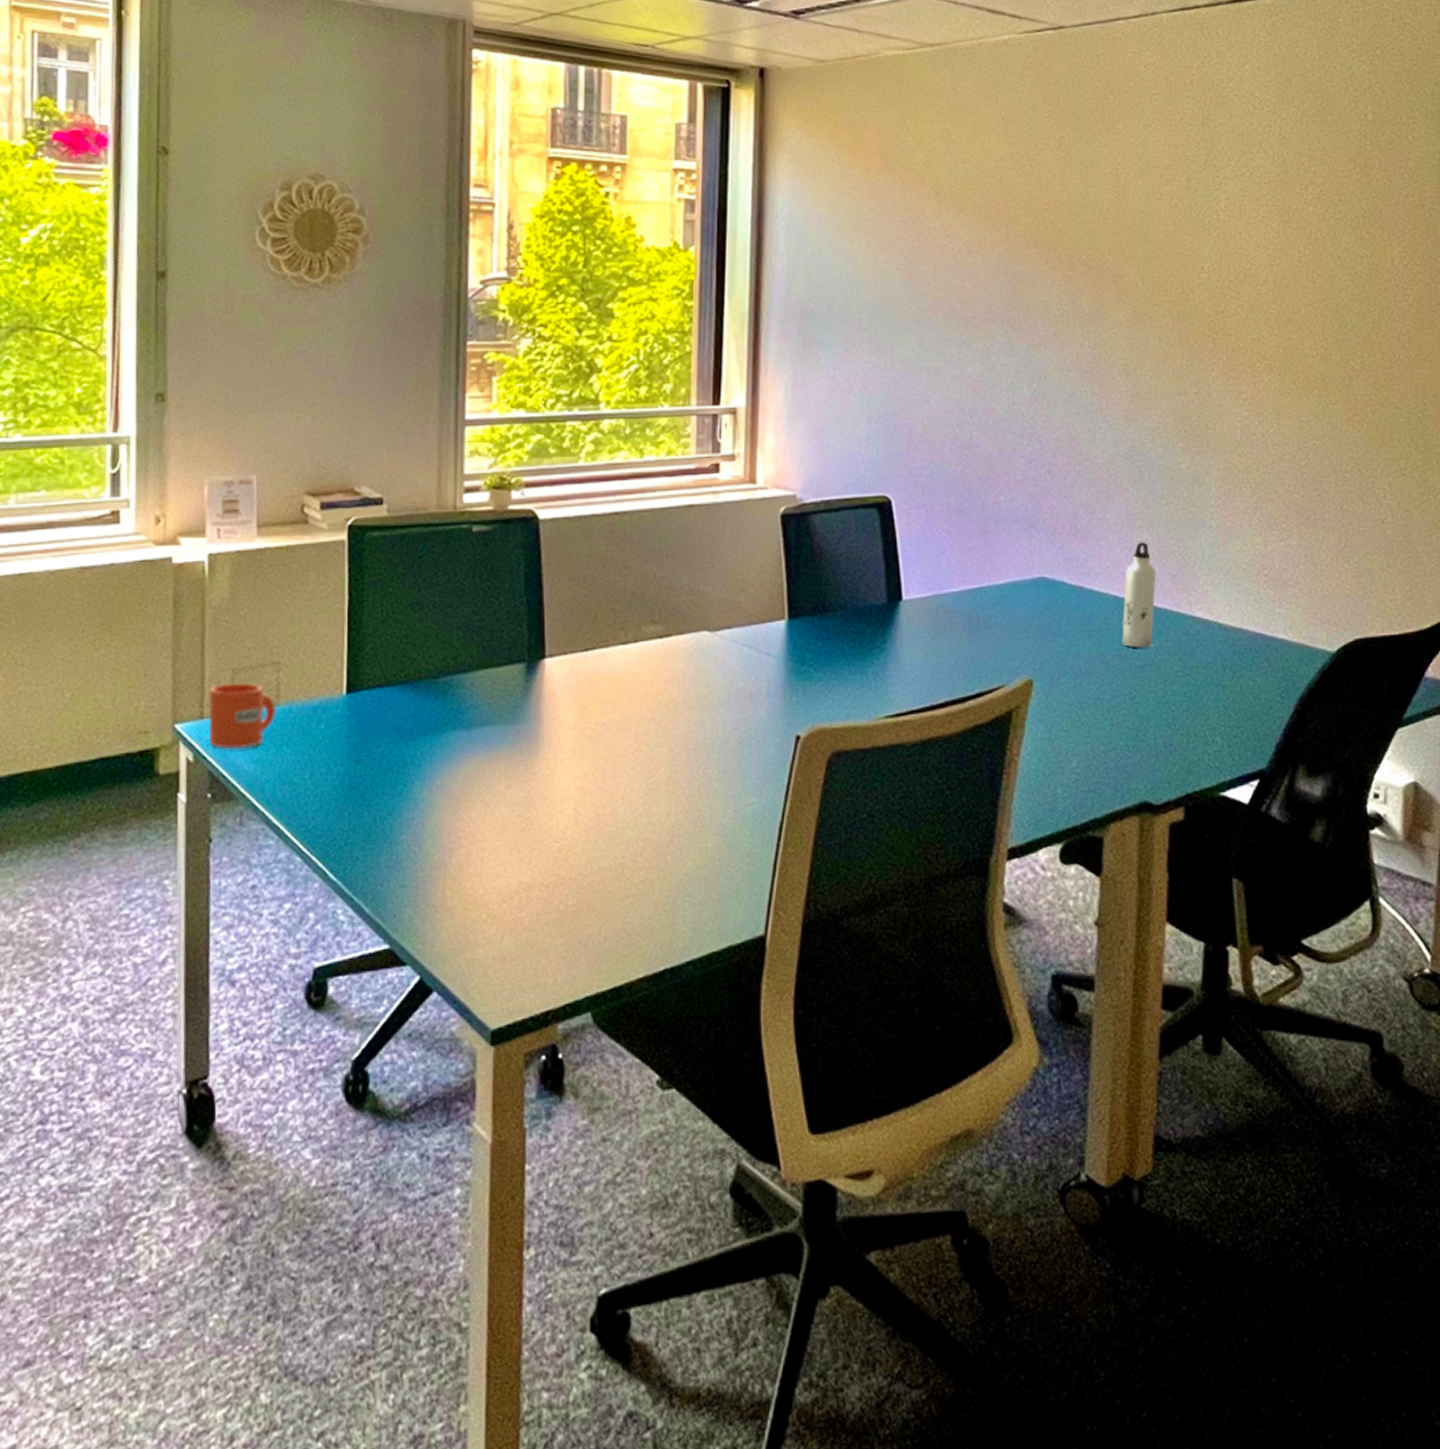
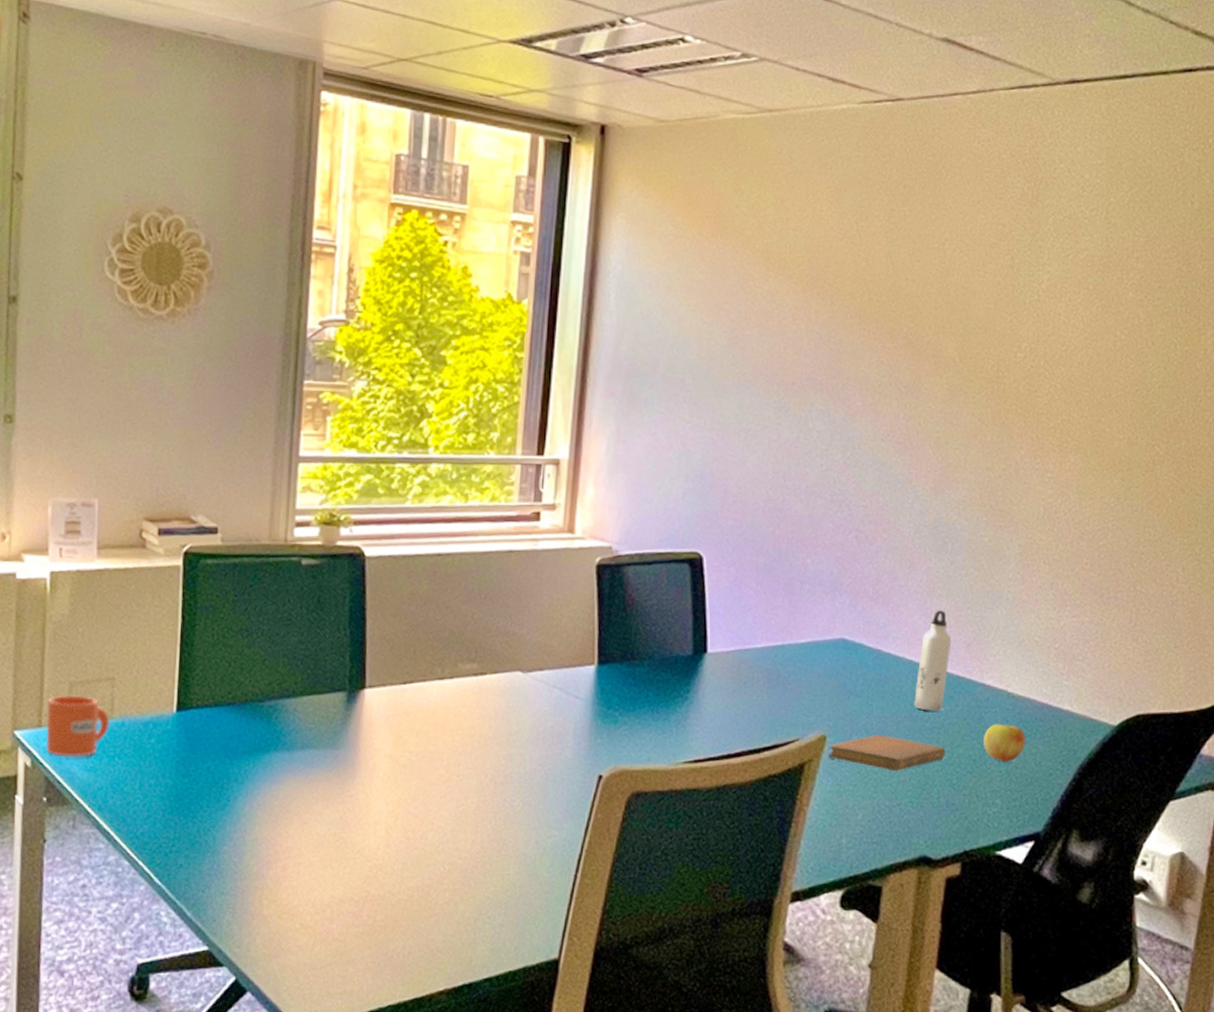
notebook: none [1035,676,1159,714] -> present [827,735,945,772]
apple: none [1197,657,1242,698] -> present [983,724,1026,763]

